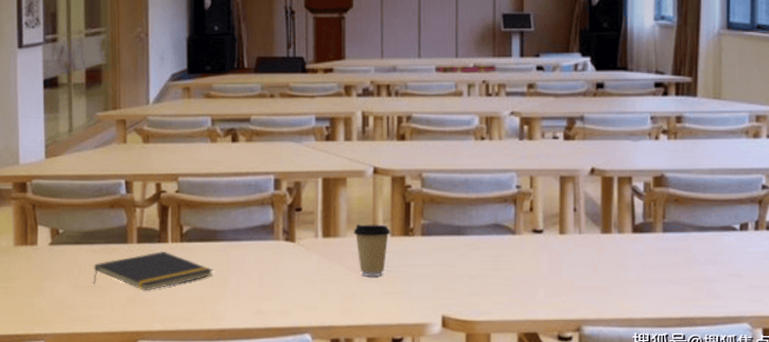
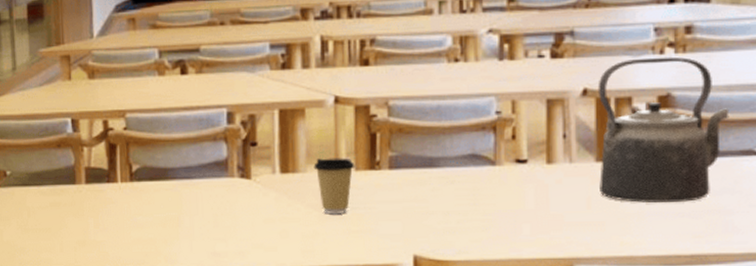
notepad: present [93,251,213,291] -> none [42,191,165,233]
kettle: none [603,142,712,272] -> present [598,56,729,203]

